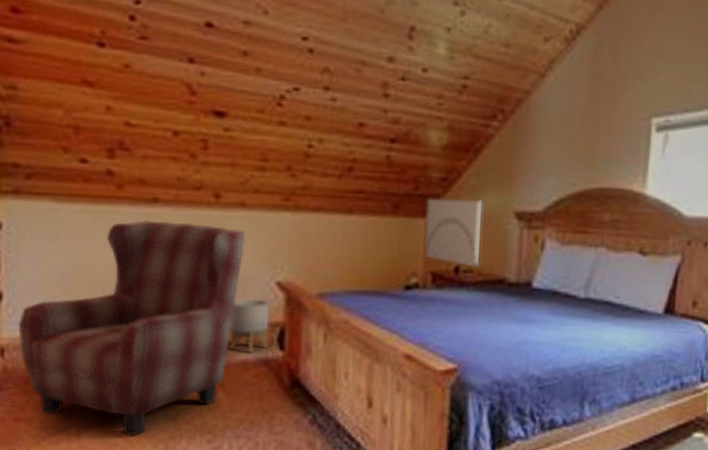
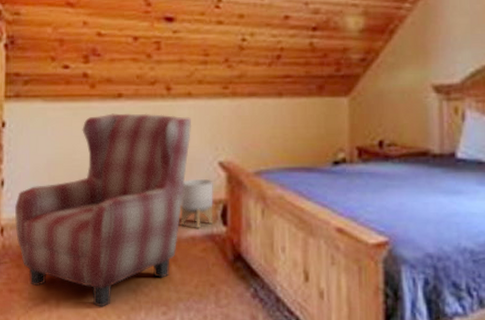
wall art: present [425,198,482,267] -> none [348,77,403,140]

